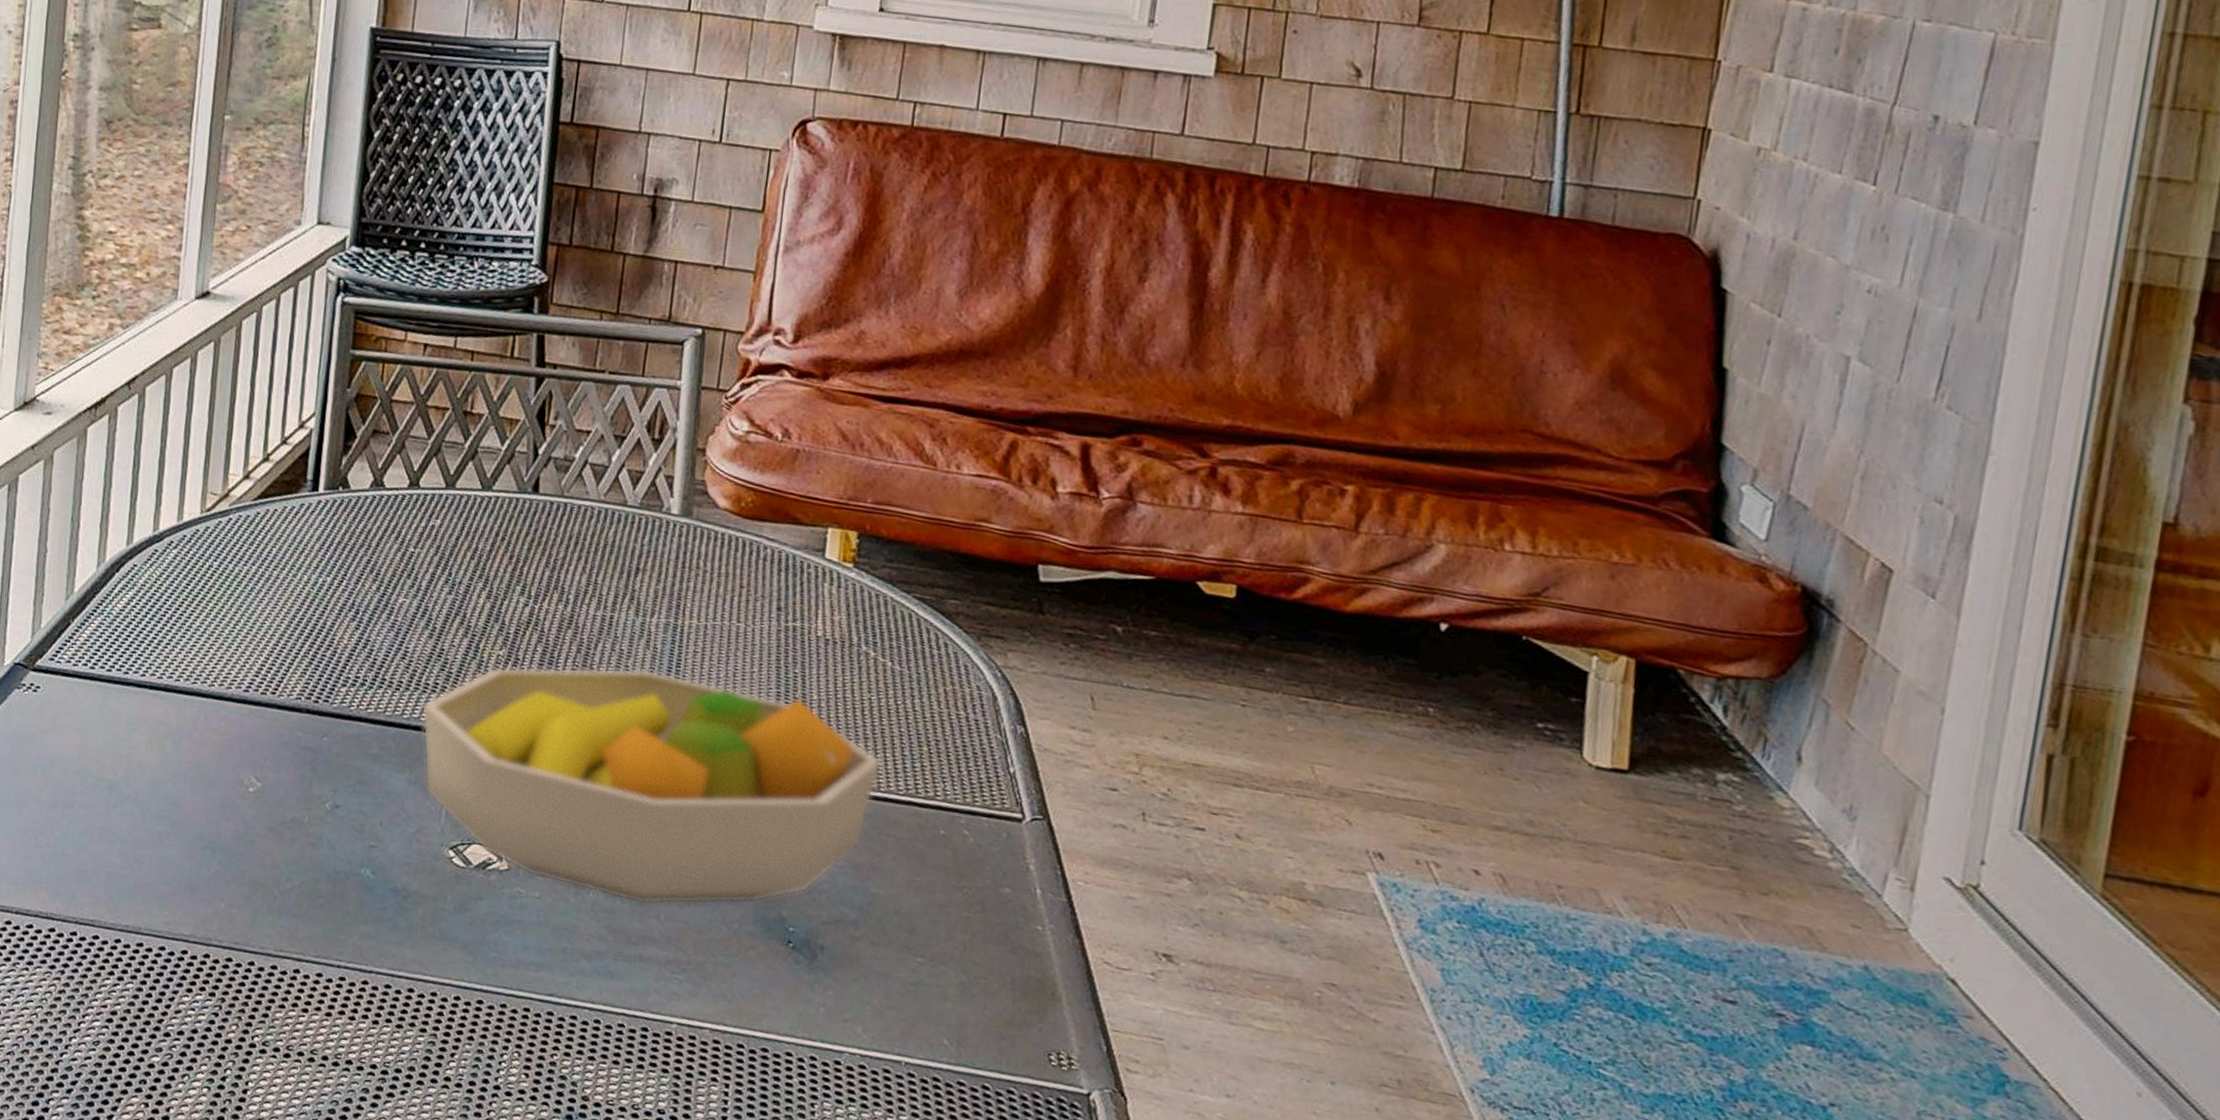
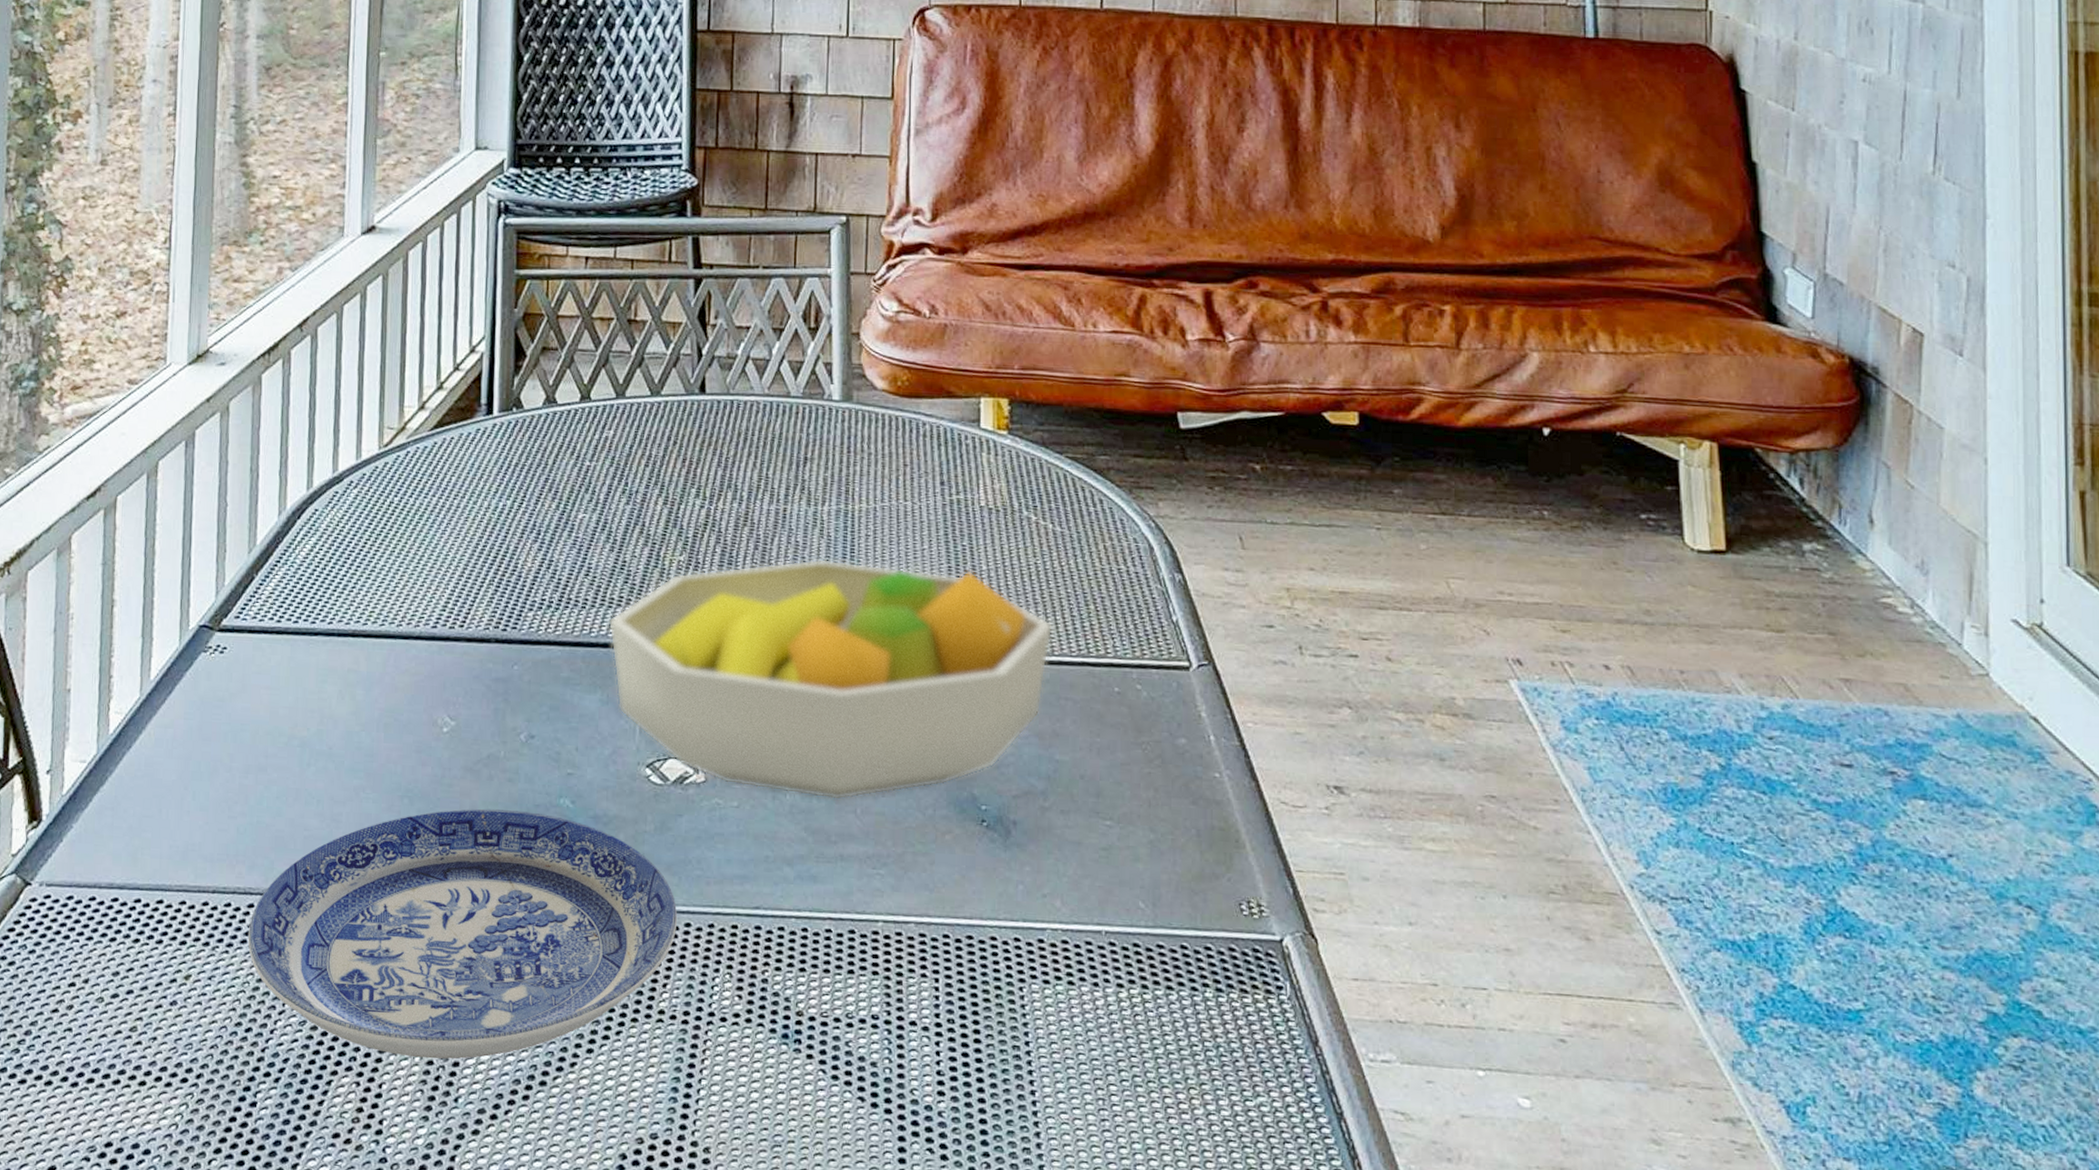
plate: none [47,865,471,1097] -> present [247,808,678,1059]

